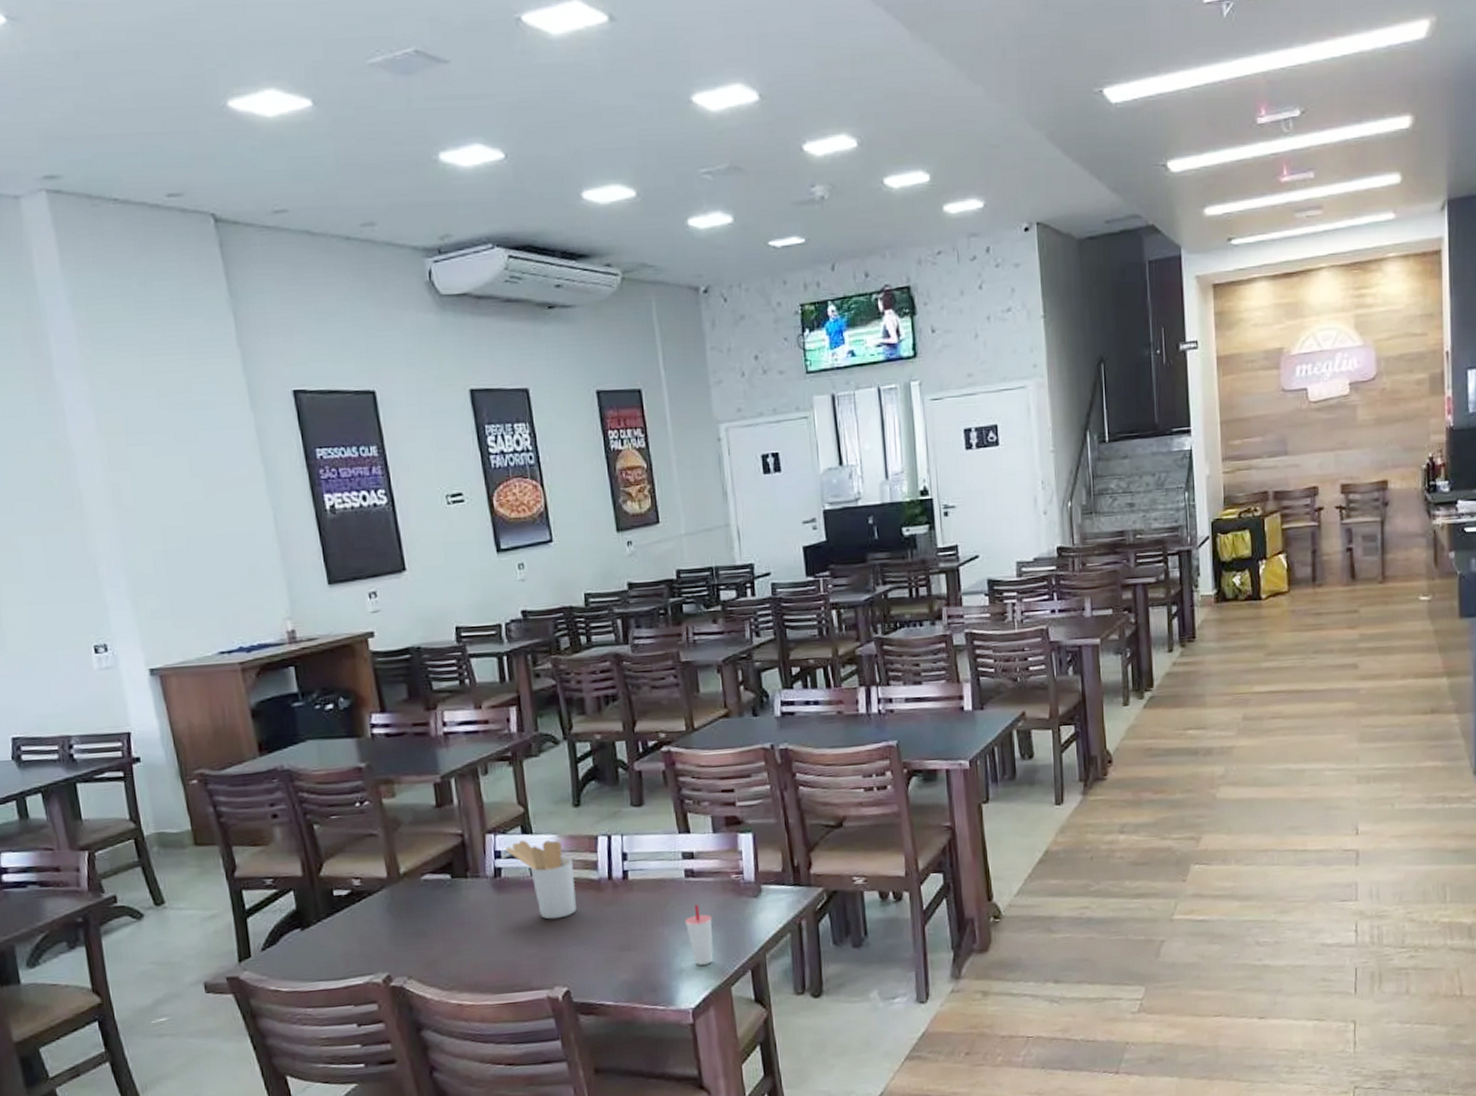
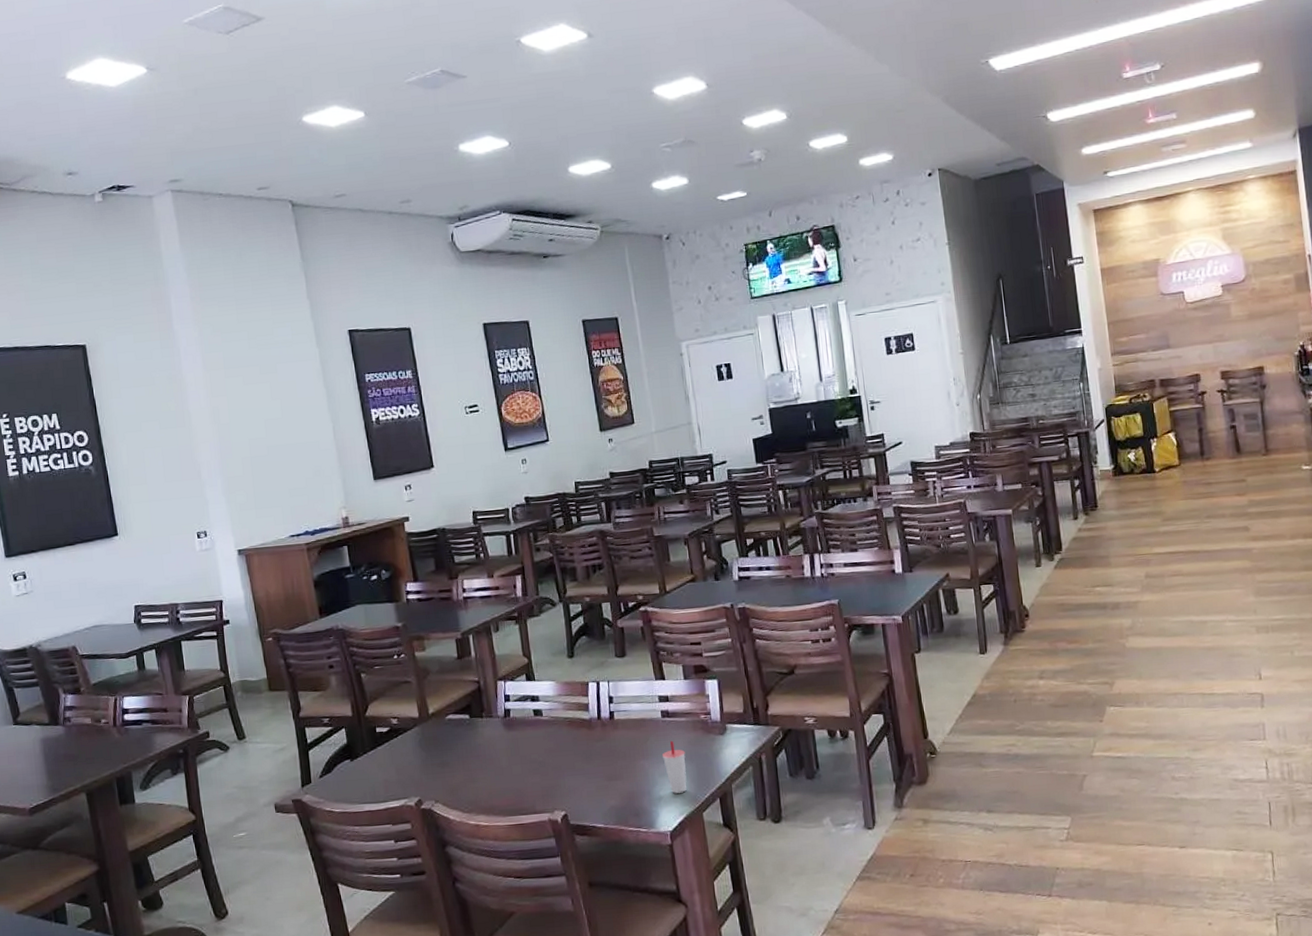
utensil holder: present [506,840,577,920] -> none [514,686,572,753]

